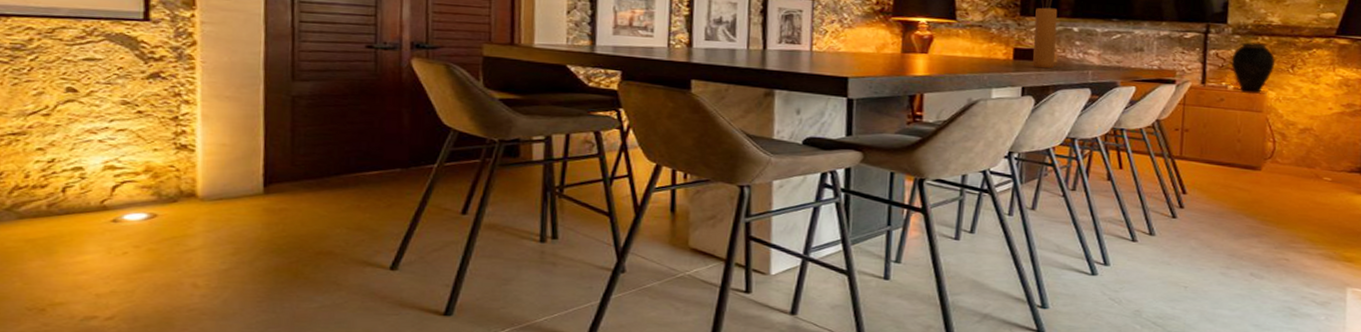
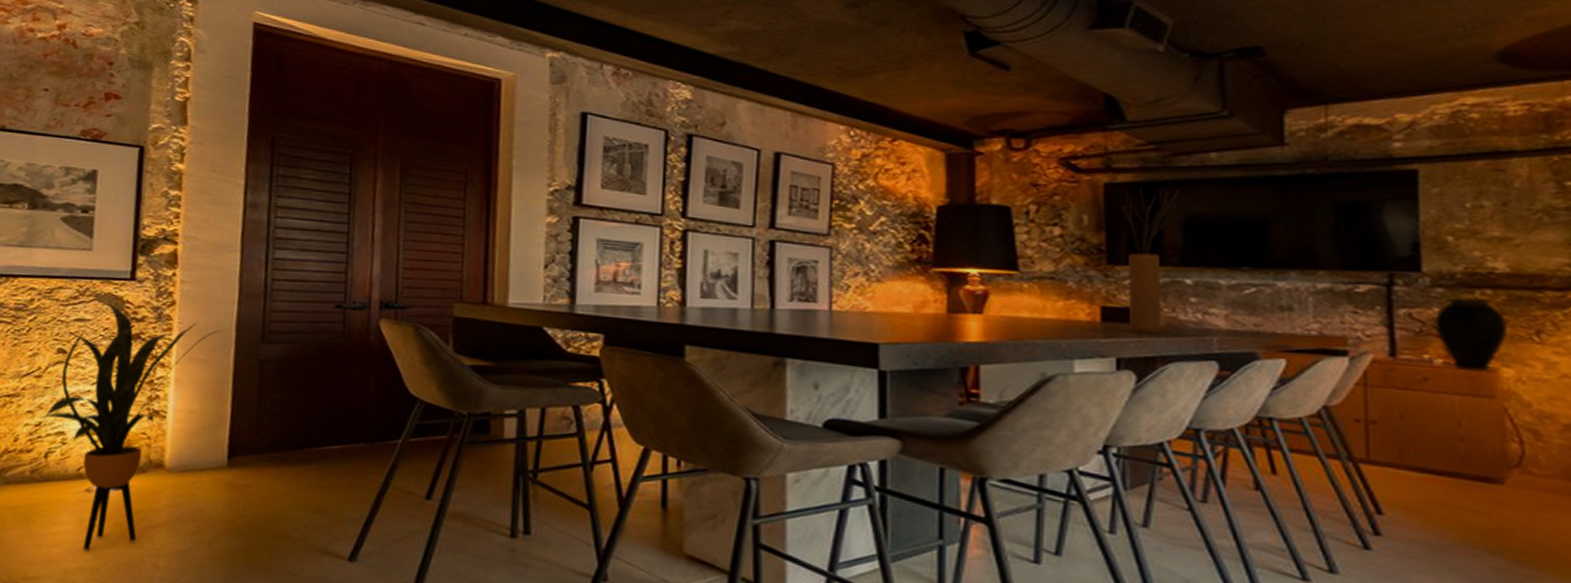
house plant: none [54,44,249,276] -> present [41,304,222,551]

